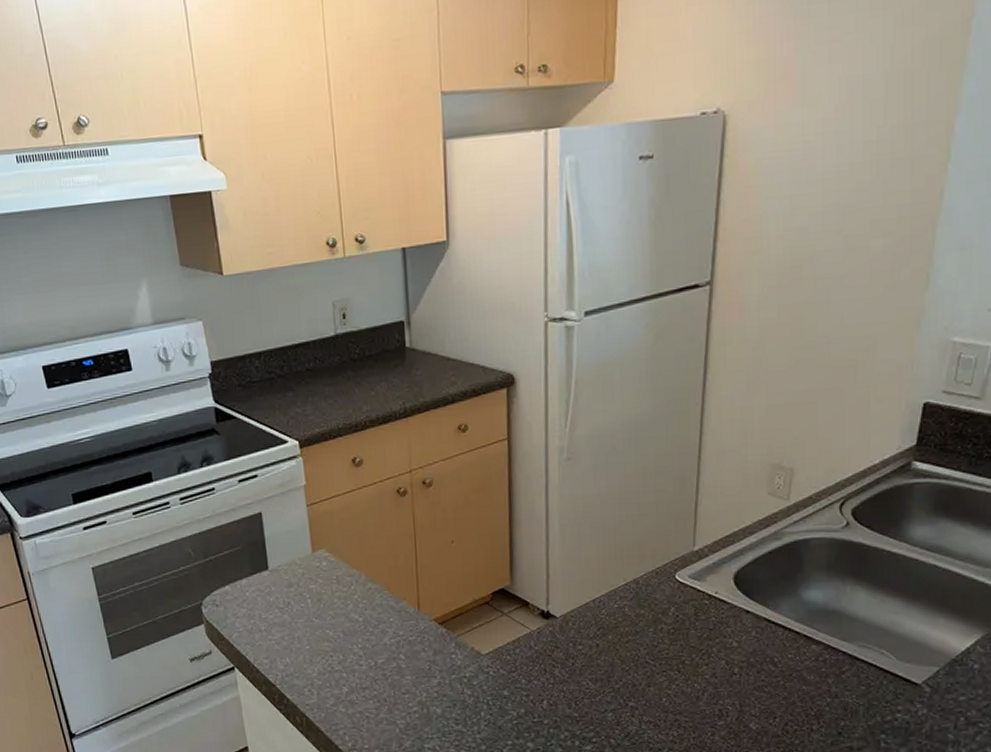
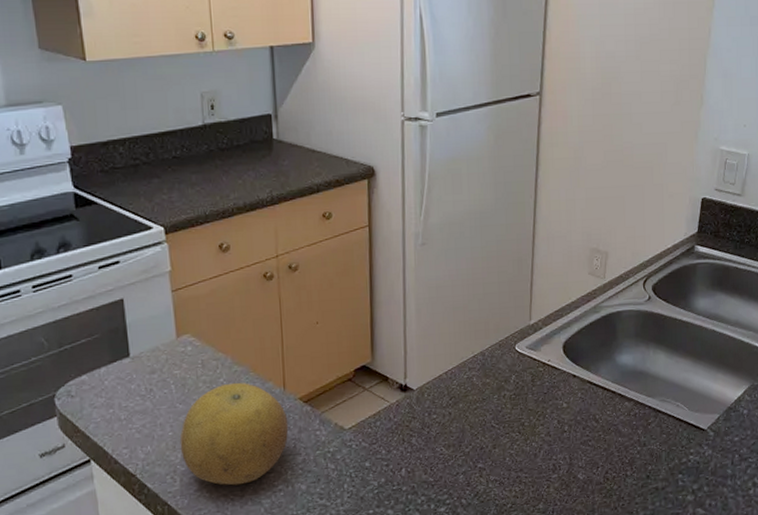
fruit: none [316,600,424,703] -> present [180,382,289,486]

